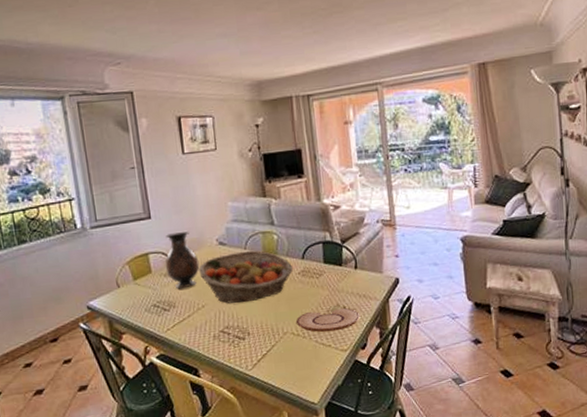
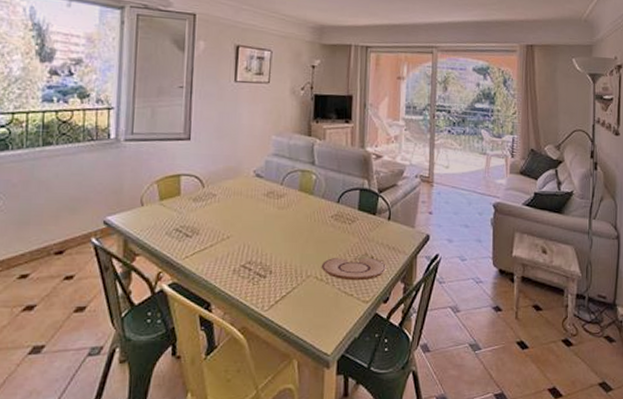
vase: present [165,232,200,288] -> none [195,158,232,215]
fruit basket: present [199,250,293,304] -> none [230,186,326,240]

